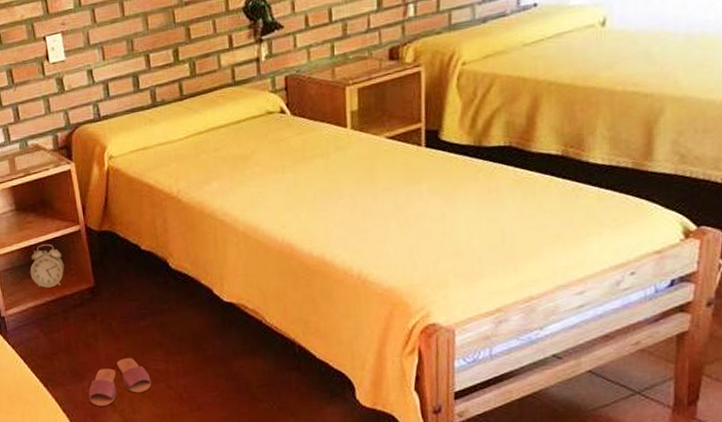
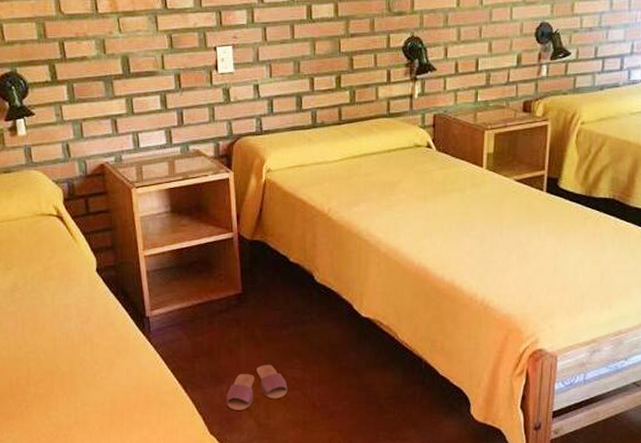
alarm clock: present [30,244,65,288] -> none [179,249,214,291]

